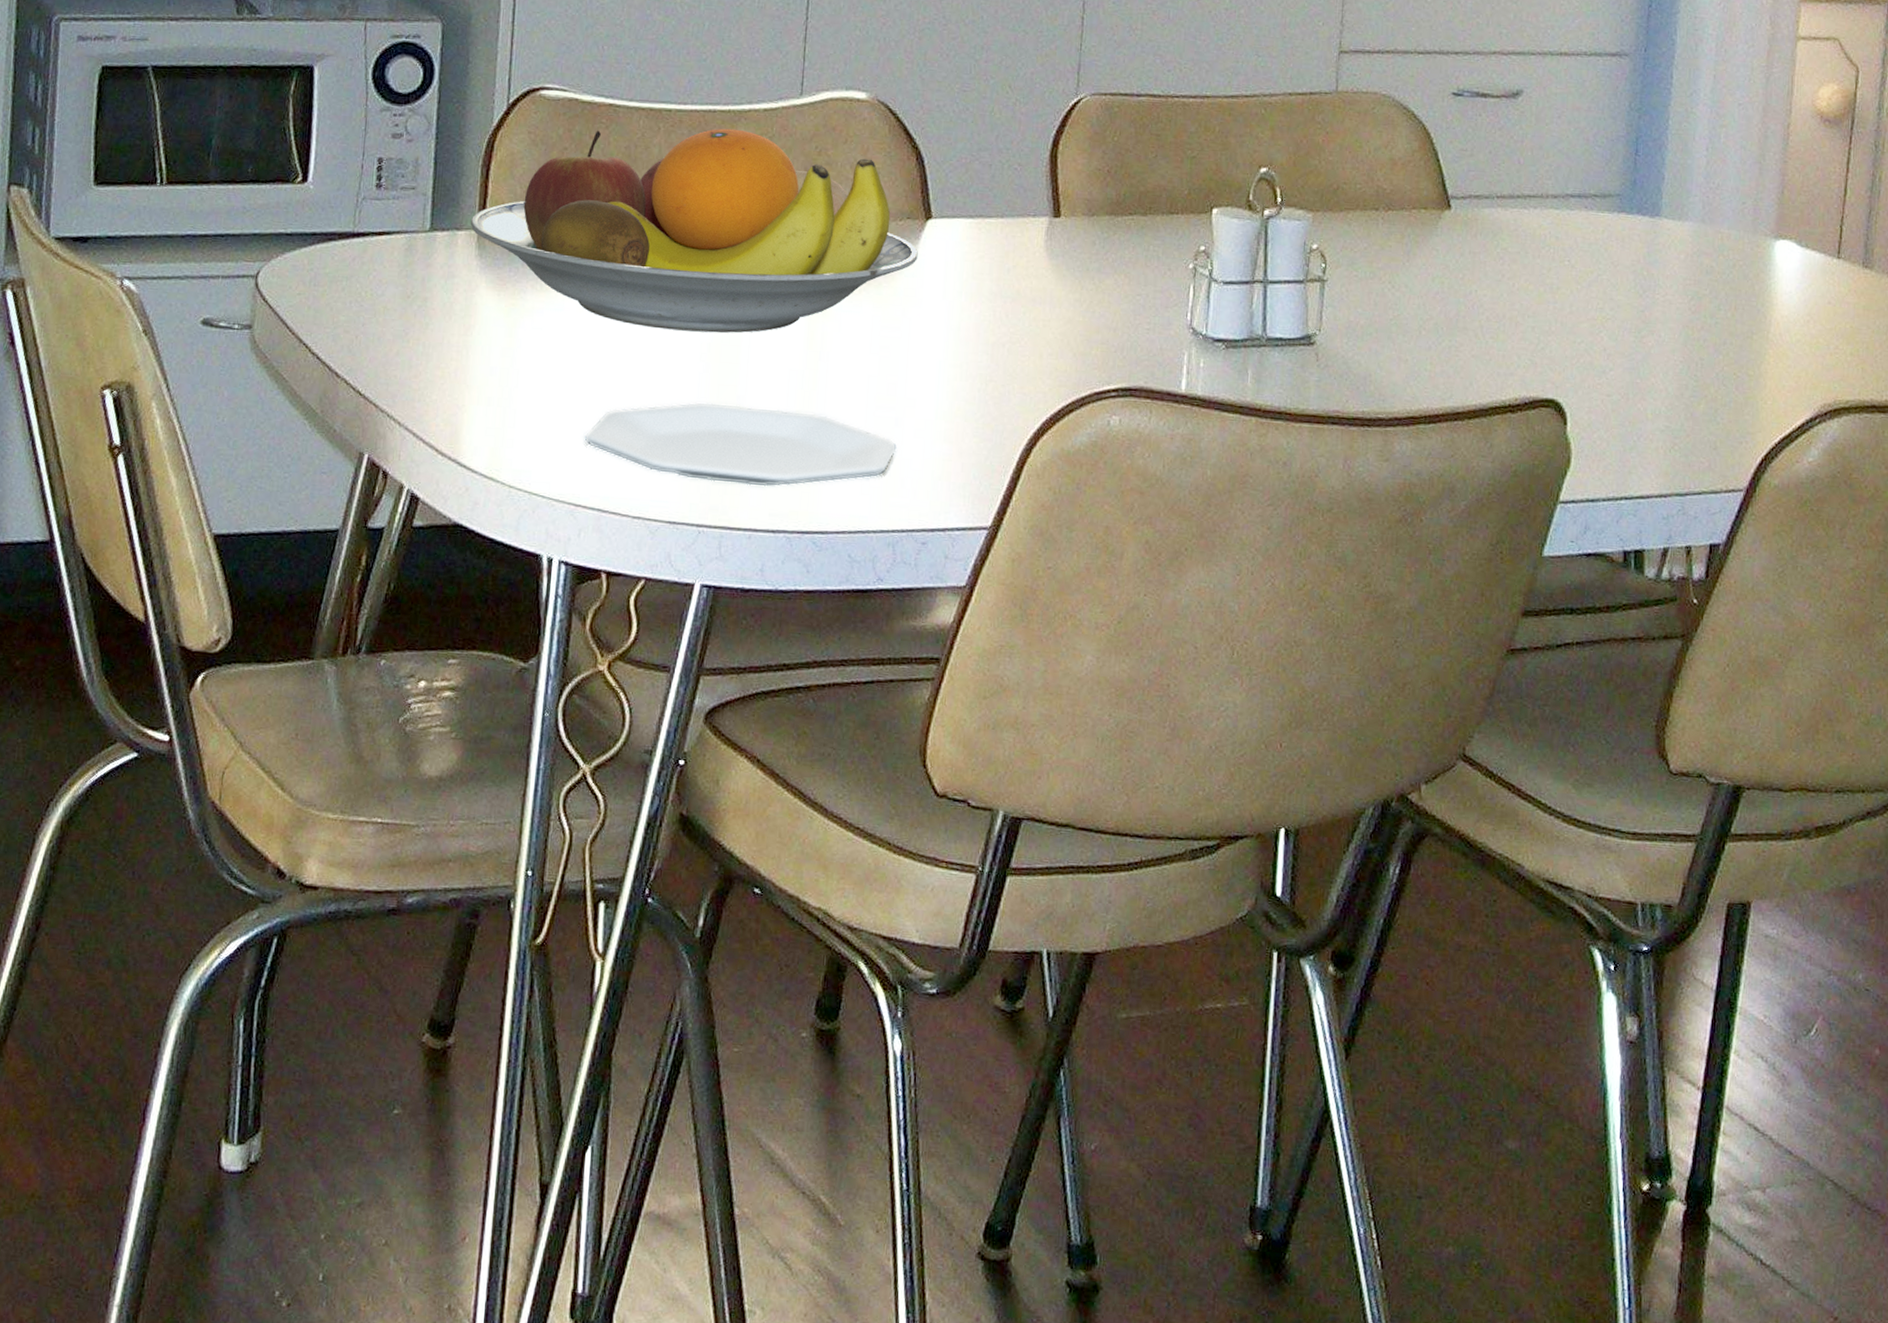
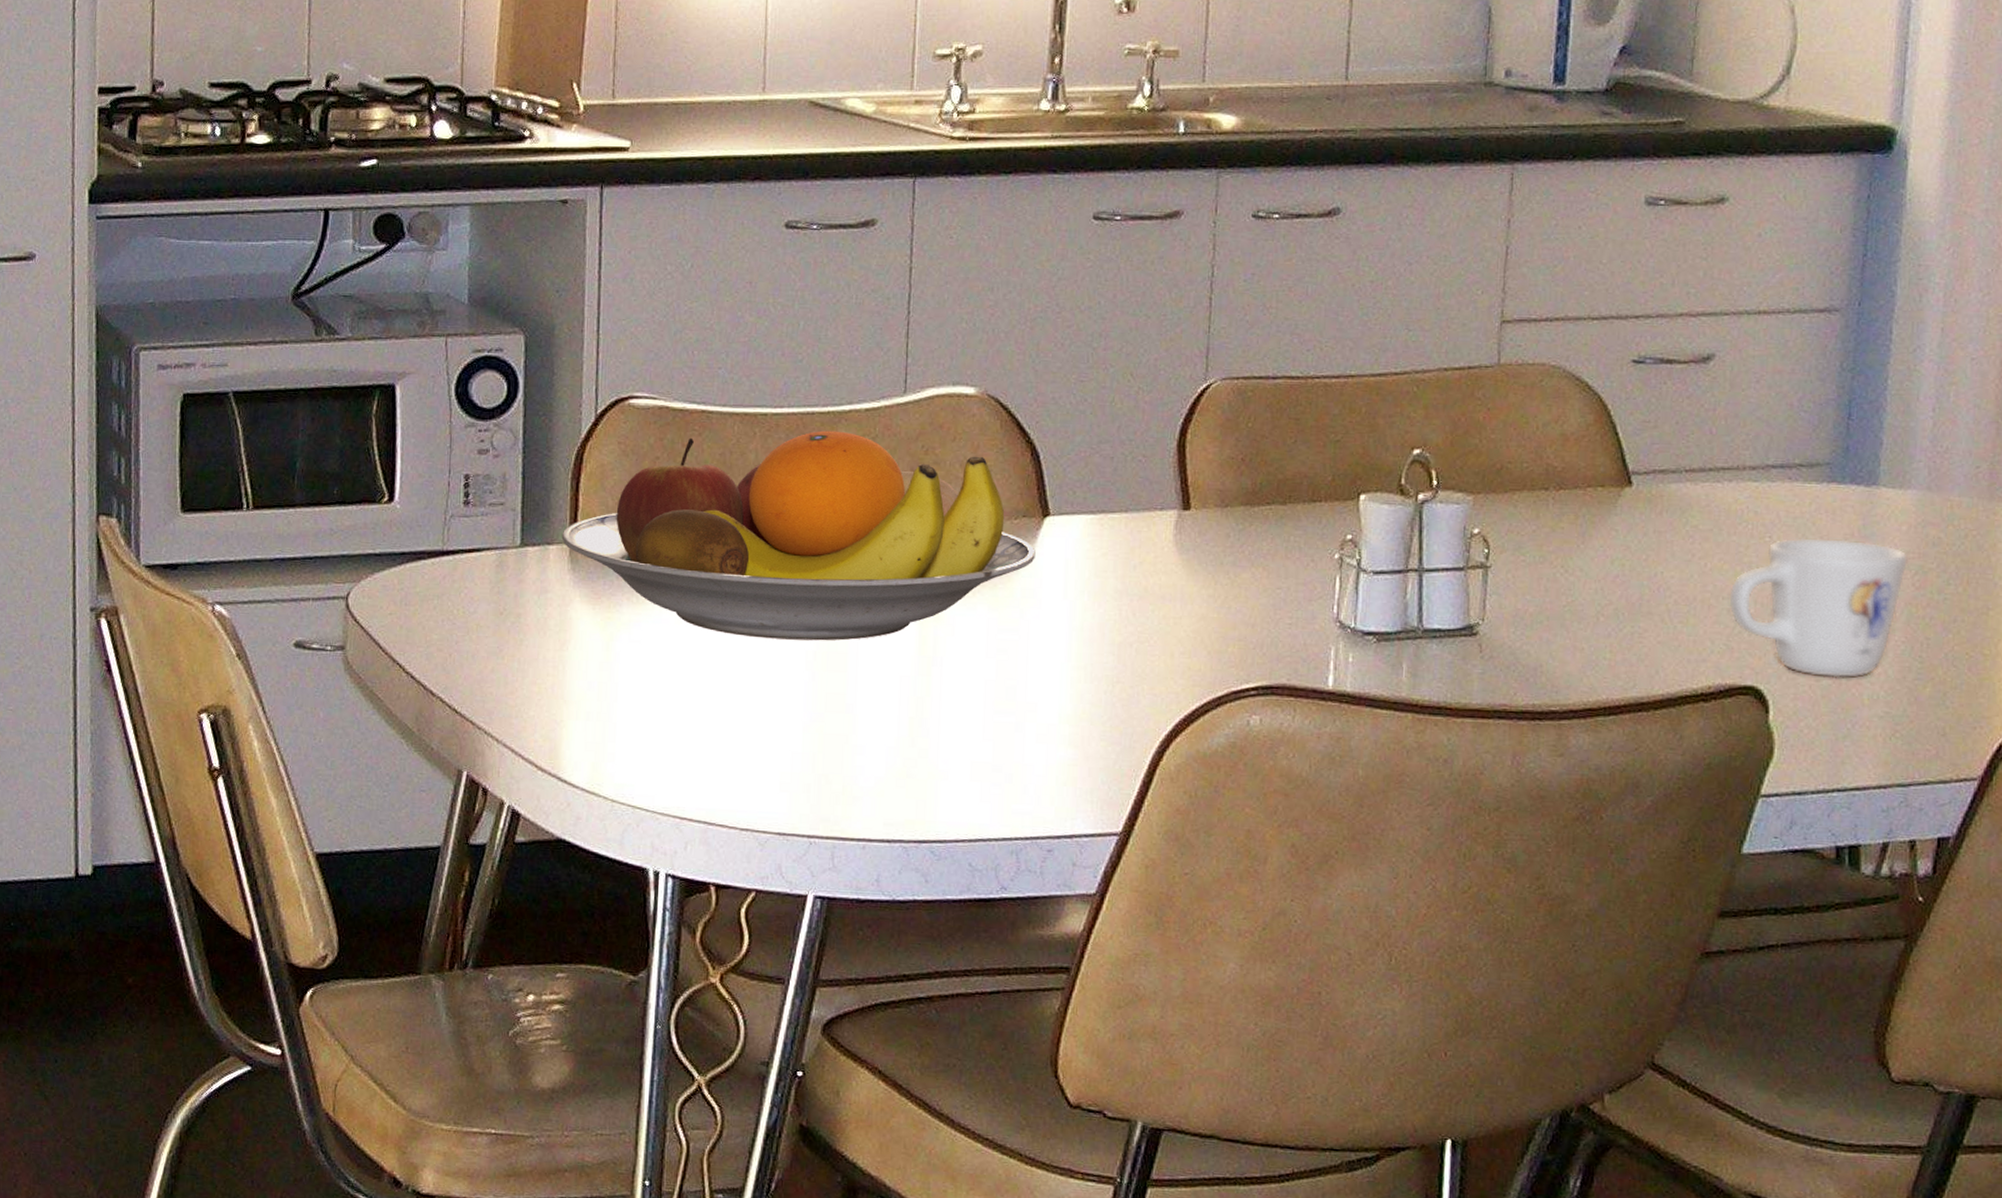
plate: present [584,402,897,487] -> none [687,711,1018,796]
mug: none [1533,262,1686,395] -> present [1729,538,1909,679]

